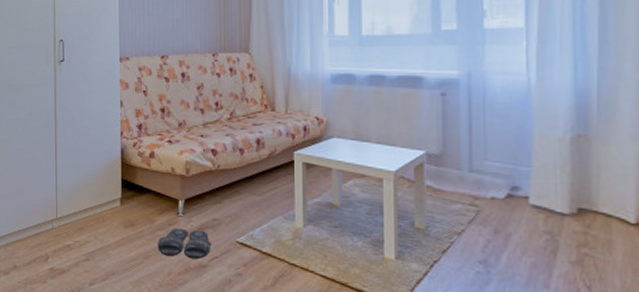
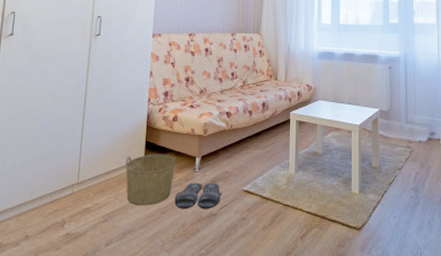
basket: none [102,193,157,249] -> present [125,154,177,206]

